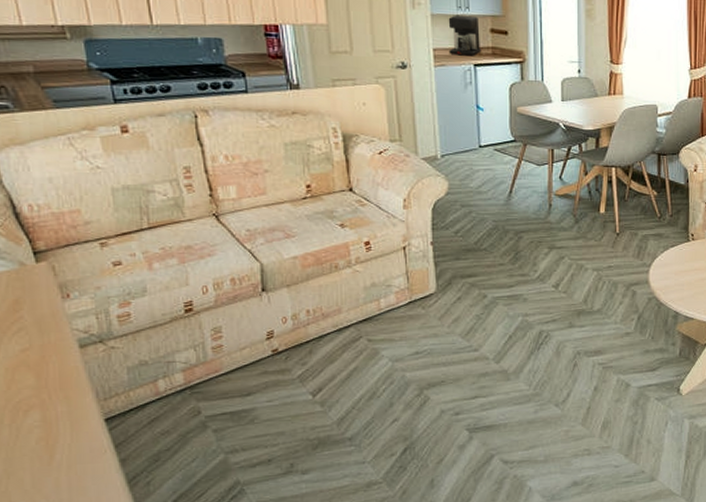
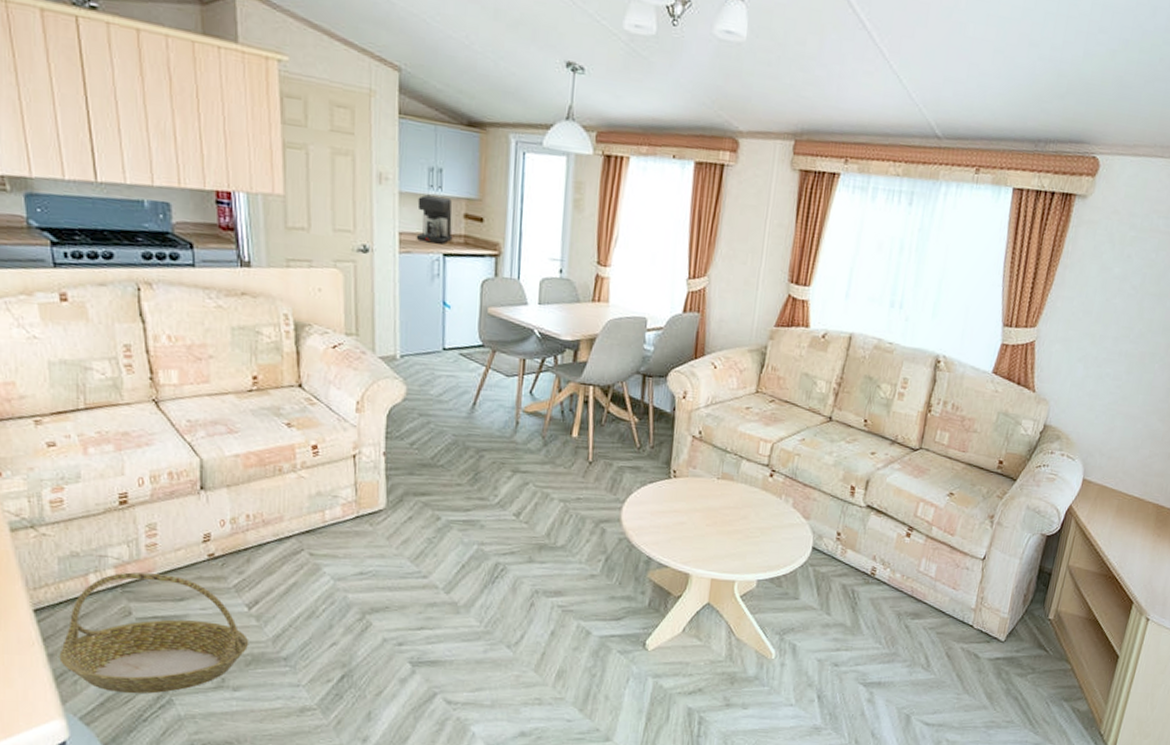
basket: none [131,373,315,489] -> present [59,572,249,694]

